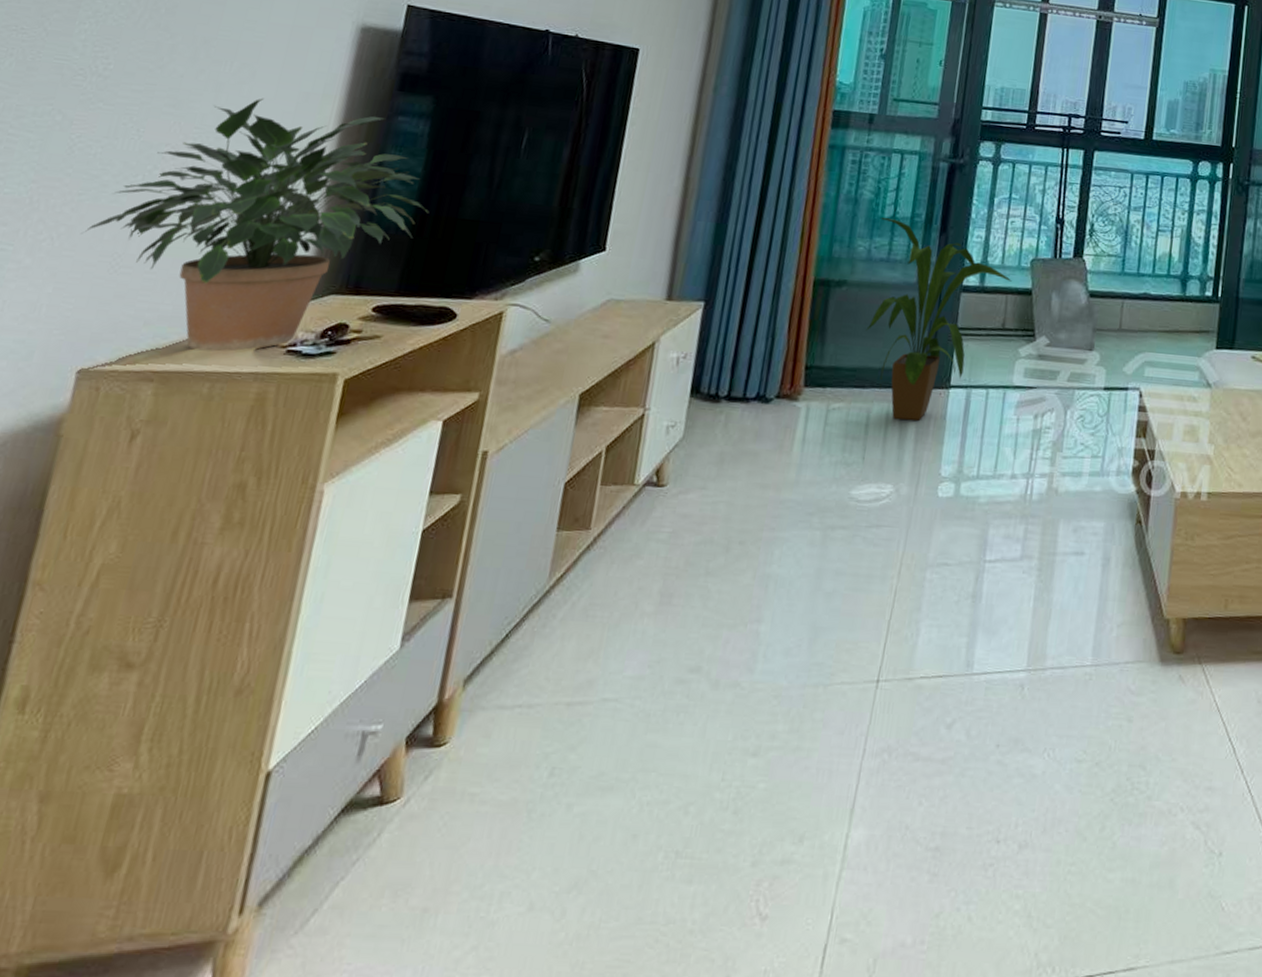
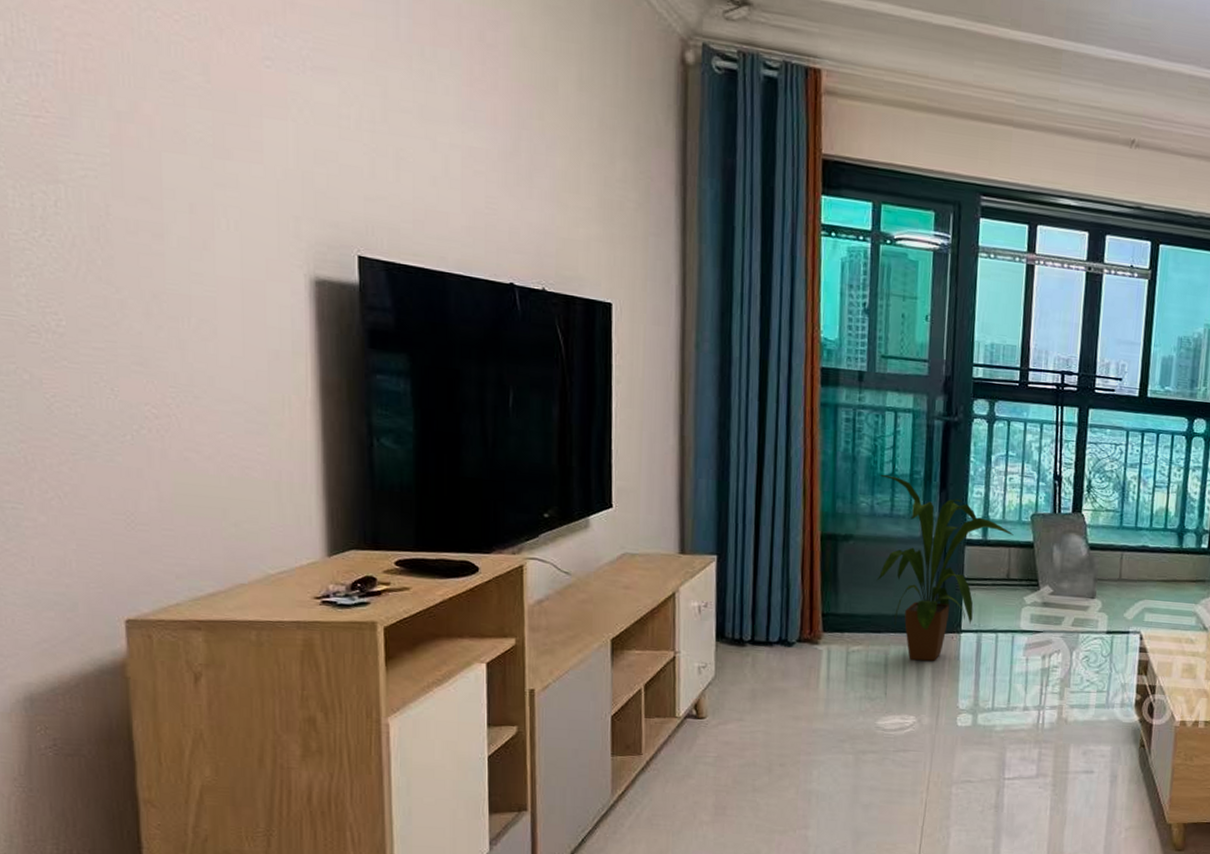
potted plant: present [81,98,428,352] -> none [87,355,429,603]

